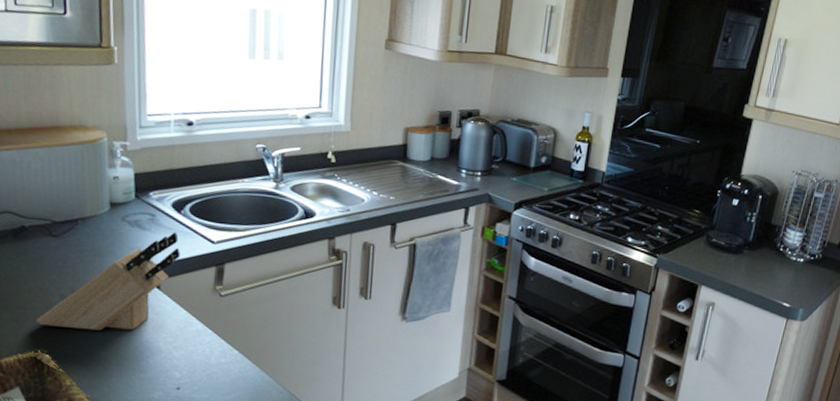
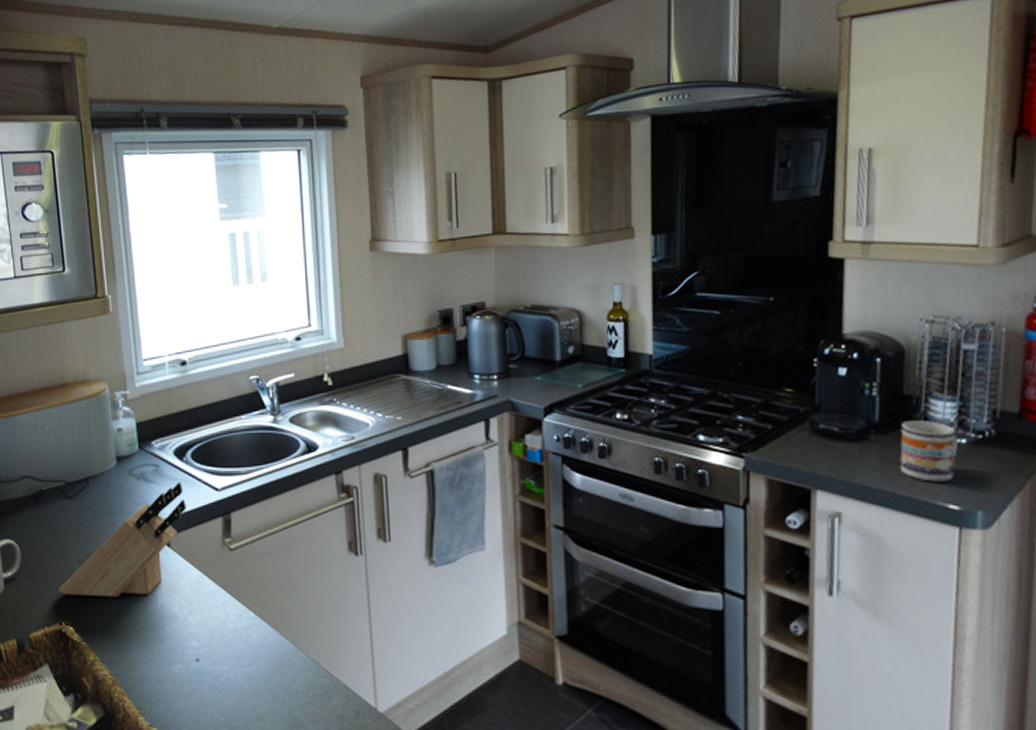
mug: none [759,243,799,287] -> present [900,421,958,482]

